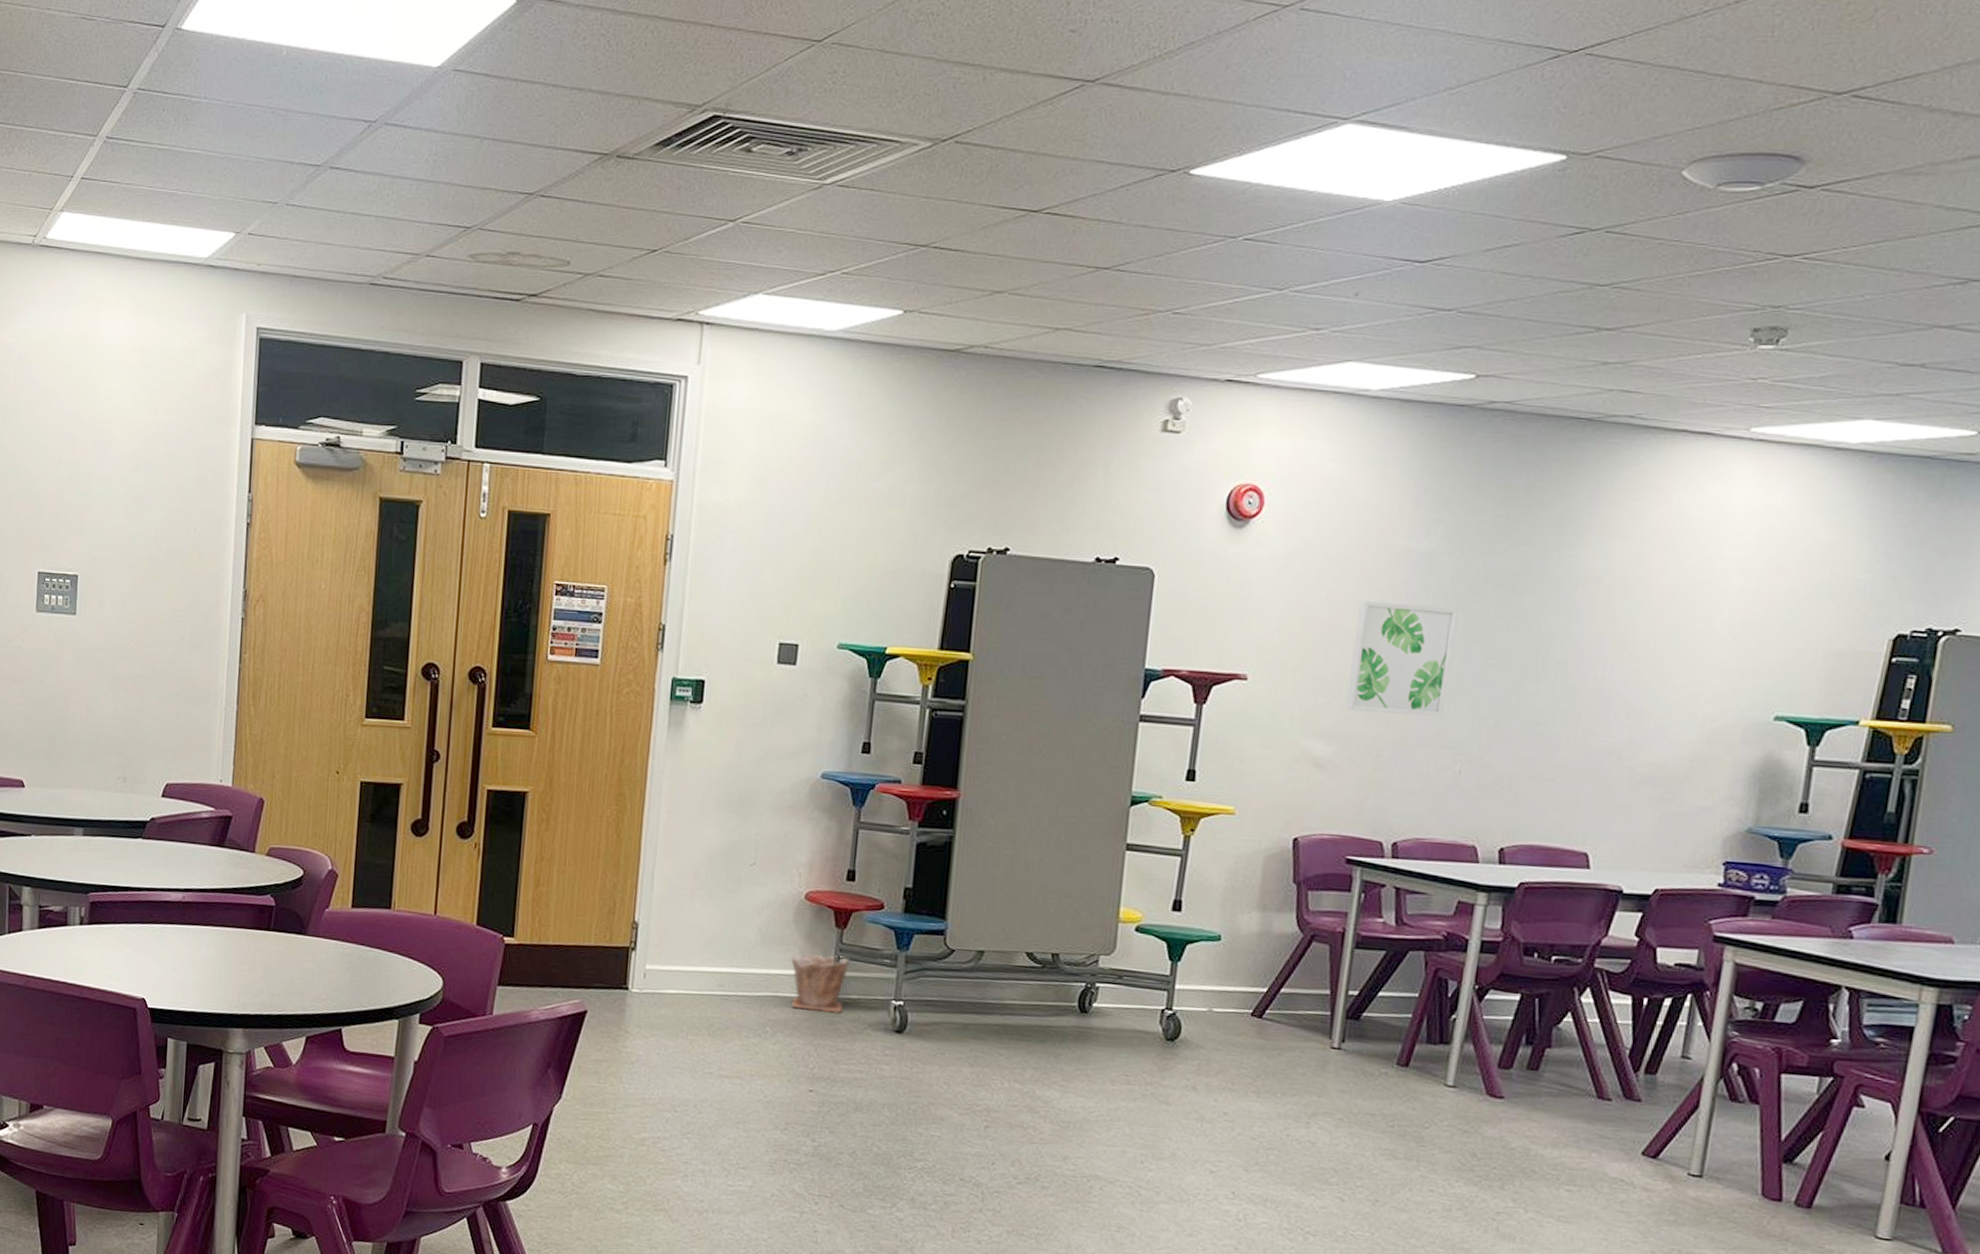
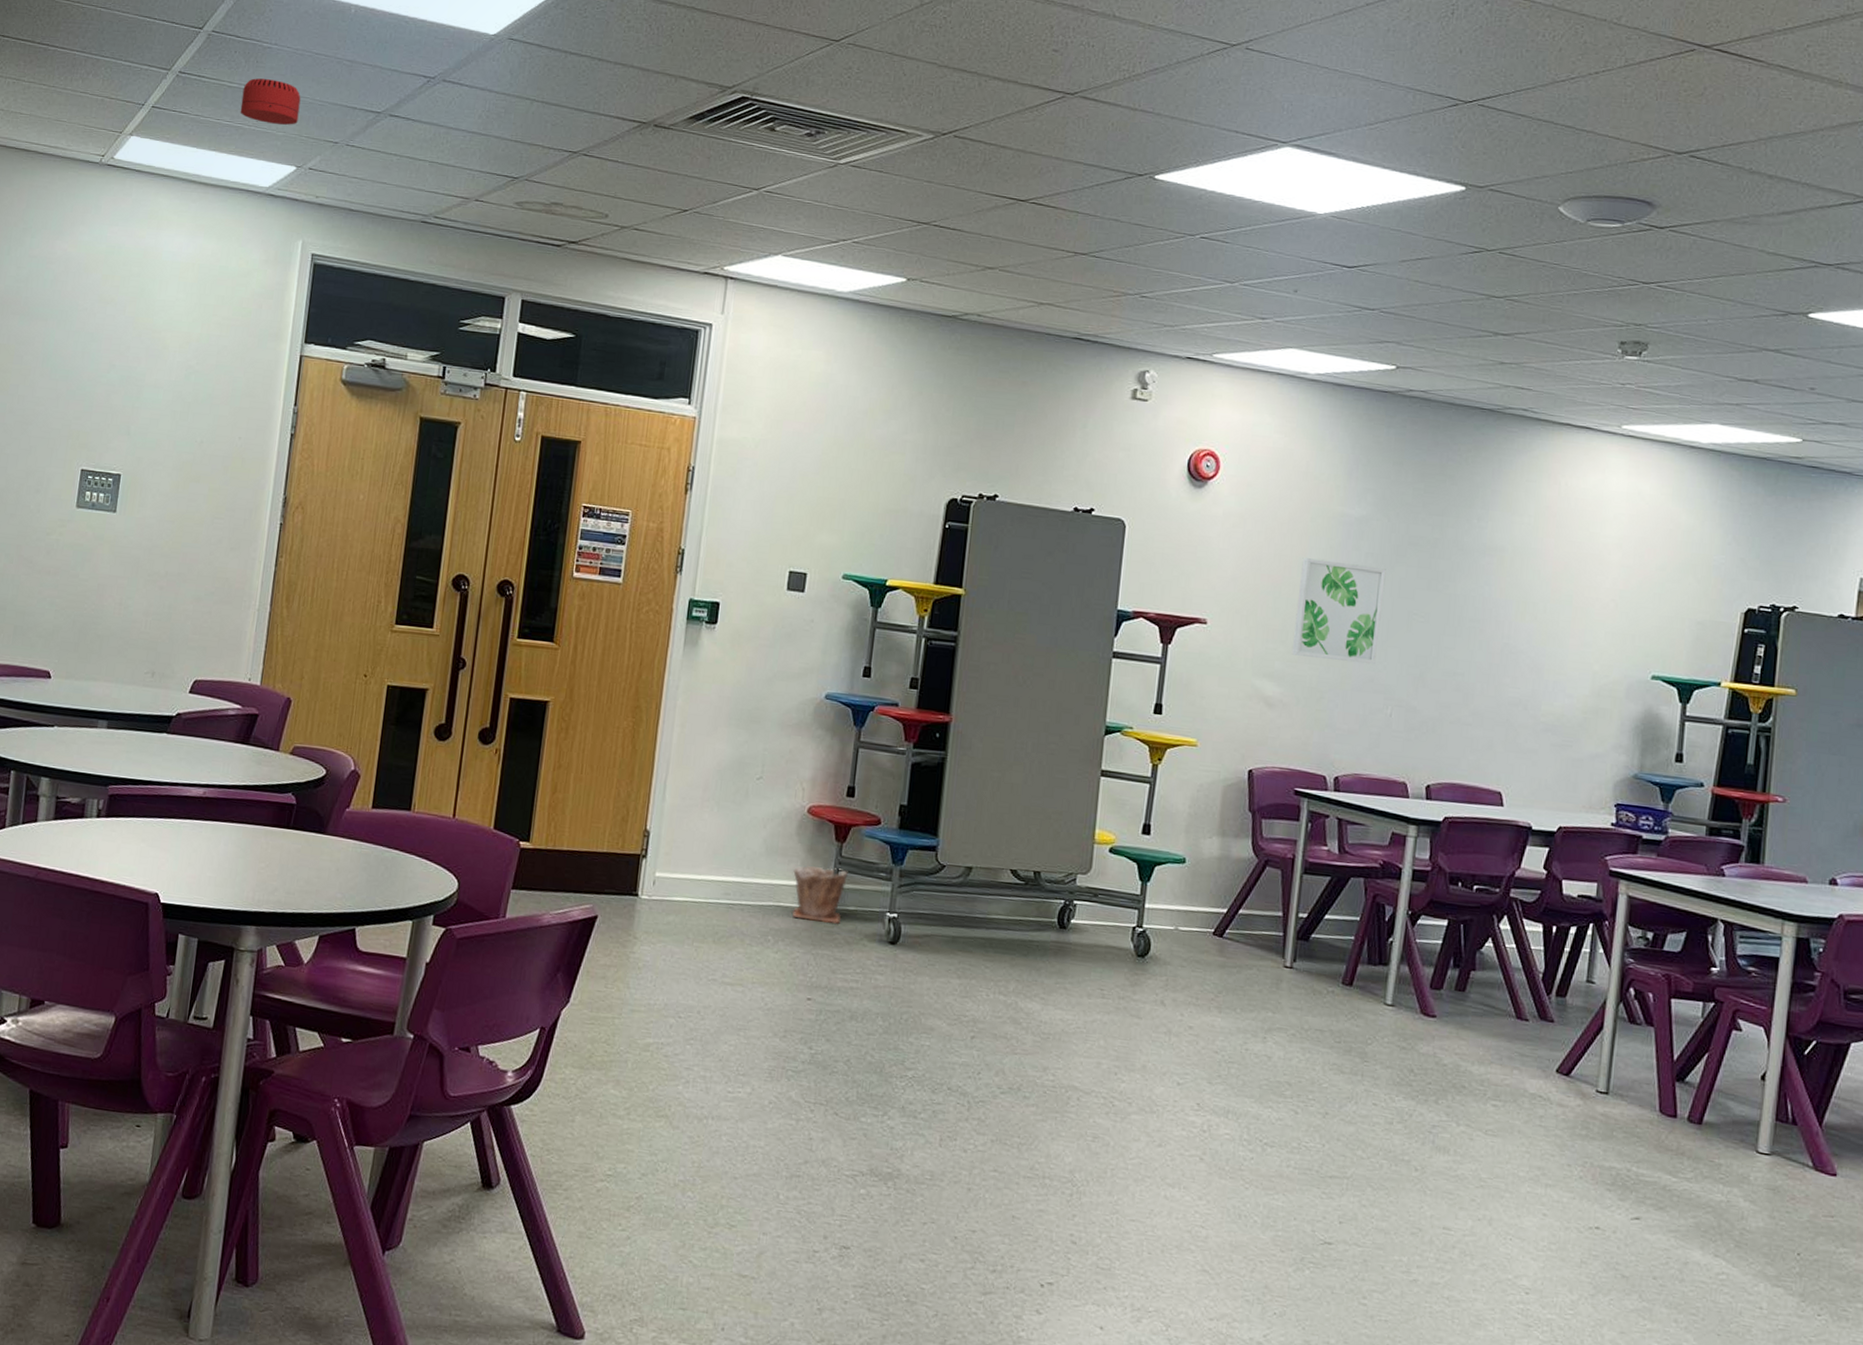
smoke detector: none [172,138,235,187] -> present [240,78,301,125]

